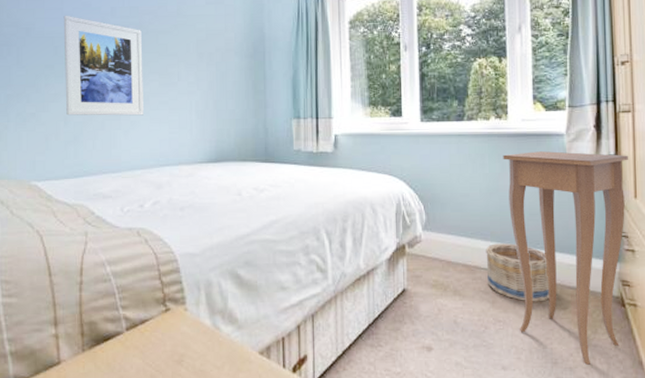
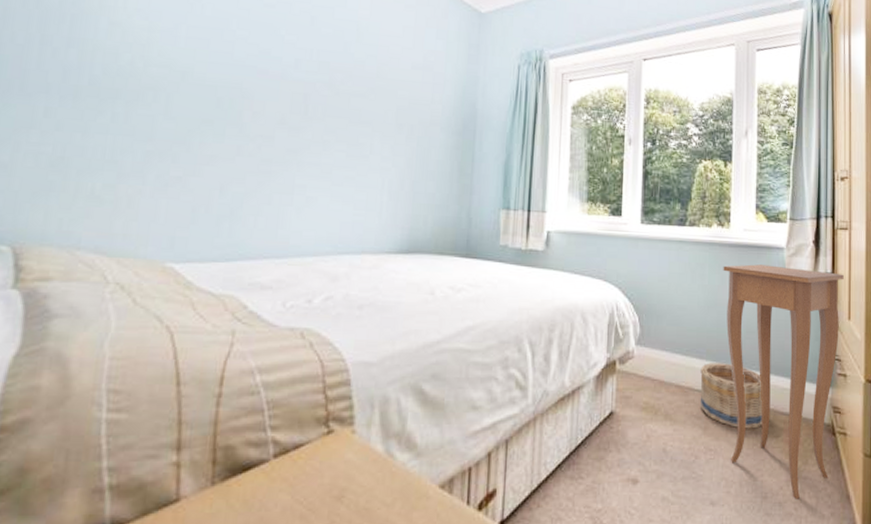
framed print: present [63,15,144,116] -> none [223,61,331,191]

